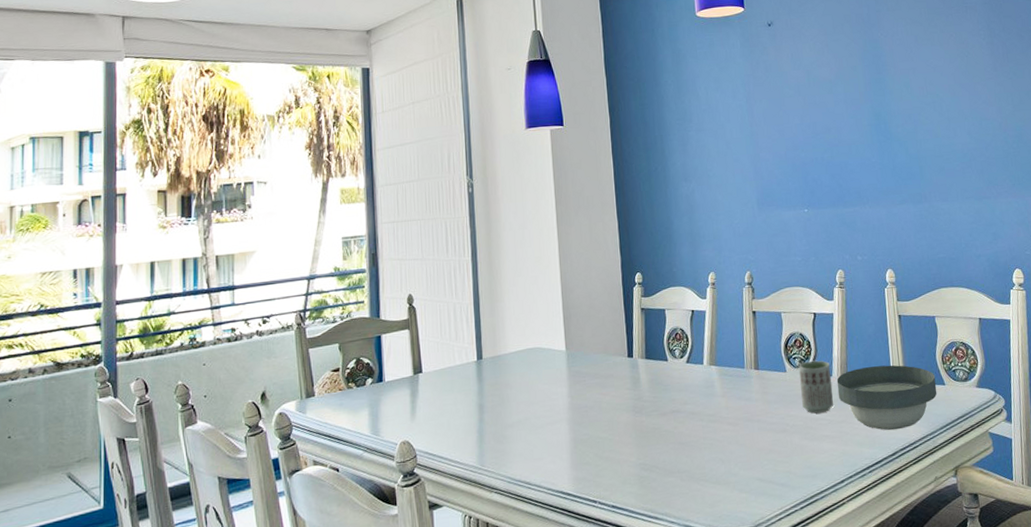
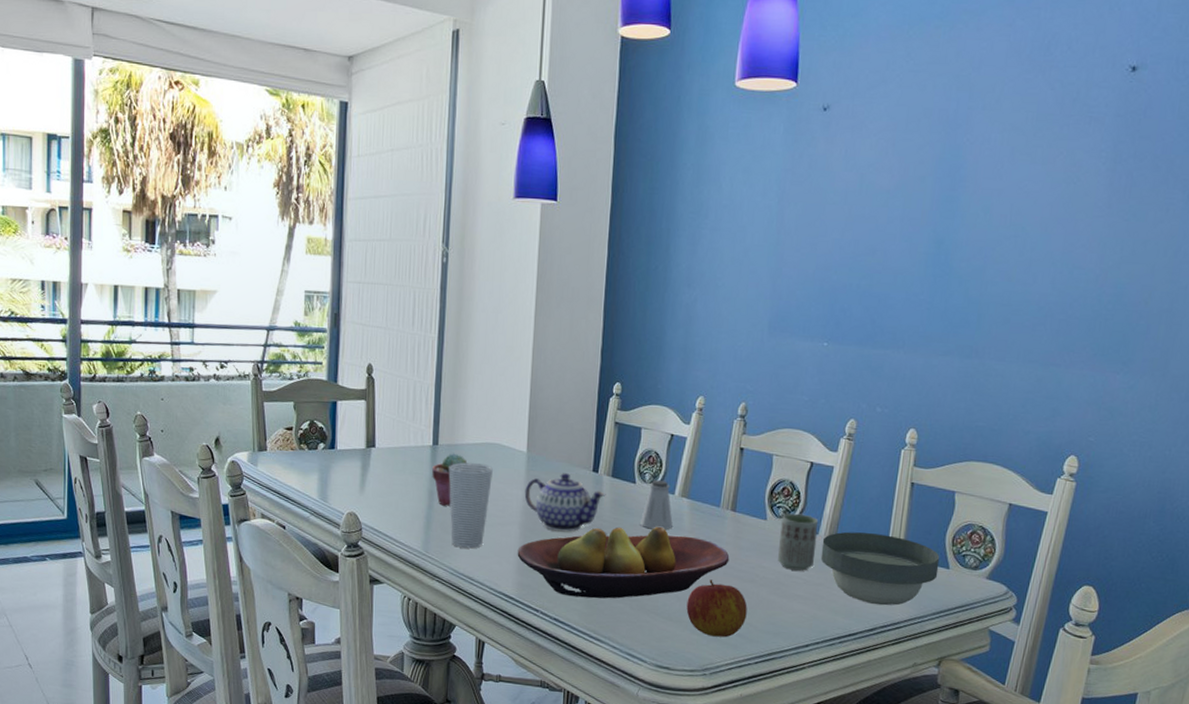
potted succulent: none [479,364,511,417] -> present [432,453,467,506]
cup: none [495,369,537,455] -> present [448,462,493,549]
teapot: none [568,363,643,420] -> present [524,473,606,532]
fruit bowl: none [569,396,761,481] -> present [517,526,730,599]
saltshaker: none [677,353,706,401] -> present [640,479,673,531]
apple: none [730,437,786,492] -> present [686,579,747,638]

